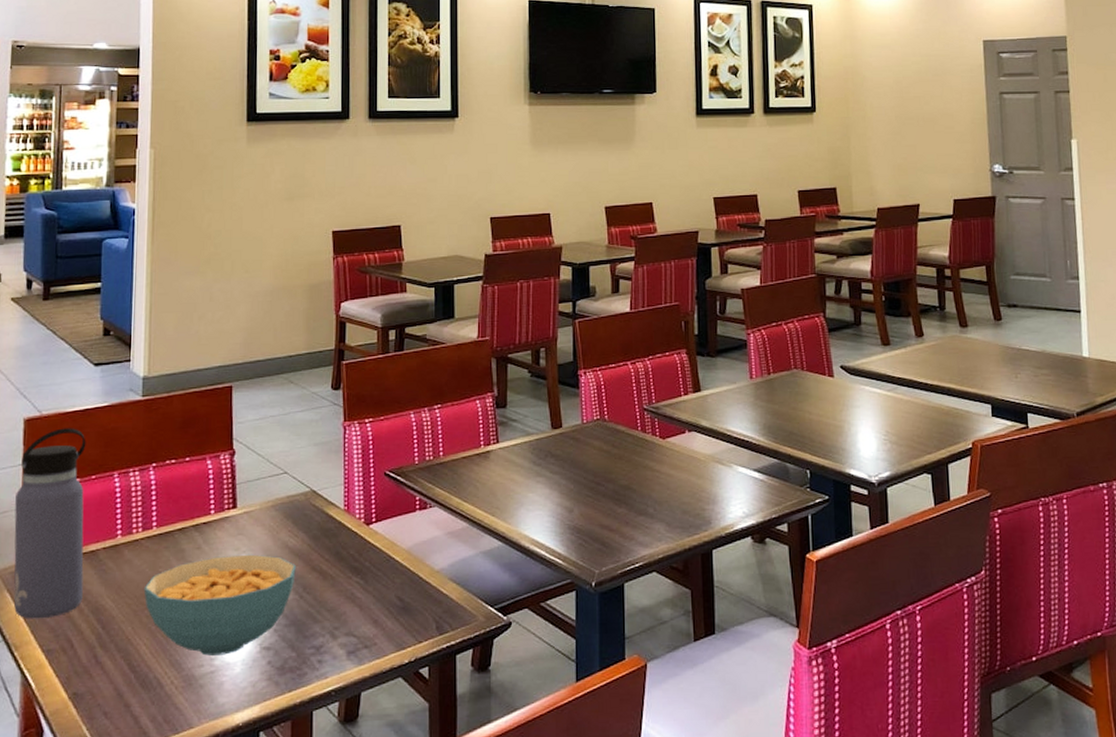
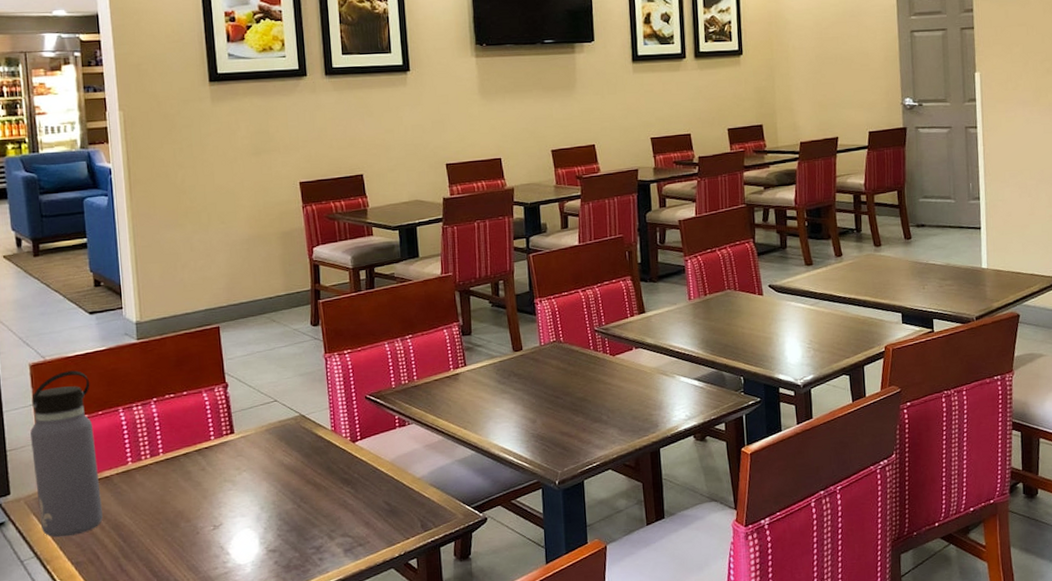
cereal bowl: present [143,554,296,656] -> none [157,472,293,560]

